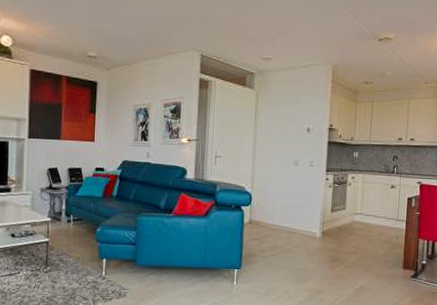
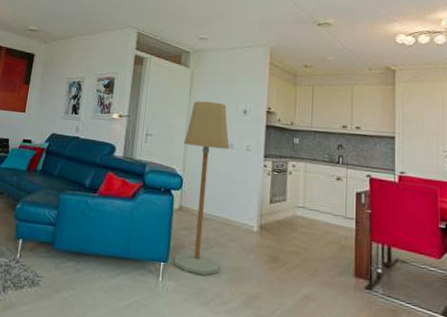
floor lamp: none [246,121,295,277] -> present [174,100,230,275]

